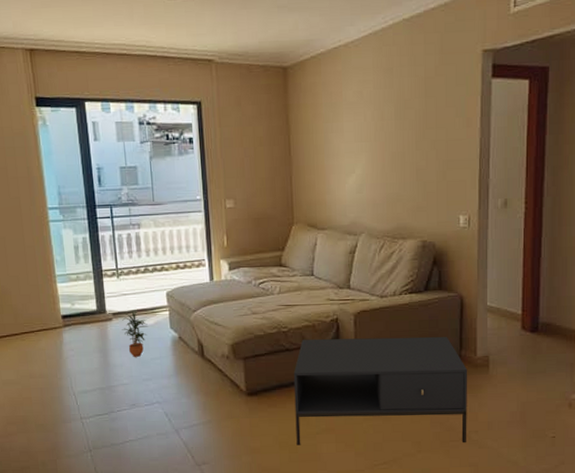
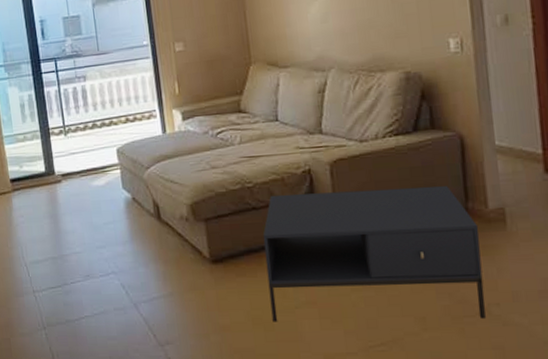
potted plant: present [122,311,148,357] -> none [72,171,99,222]

